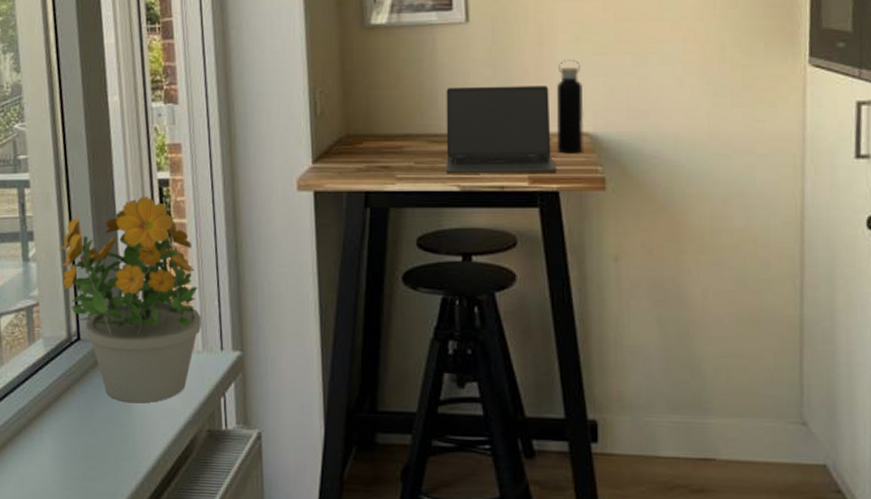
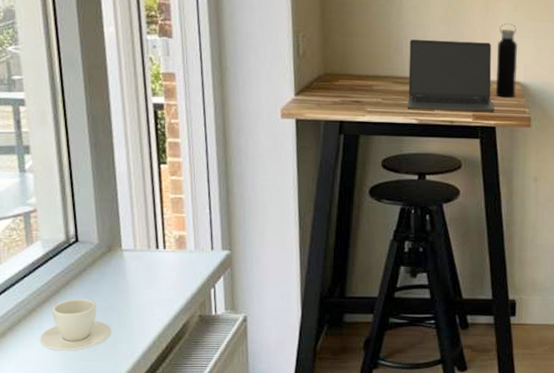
teacup: none [39,405,114,468] -> present [39,298,112,351]
flowerpot: present [59,196,201,404] -> none [56,117,194,295]

